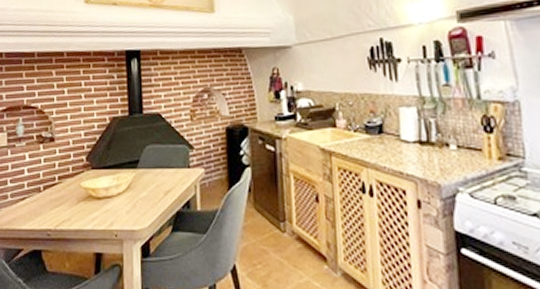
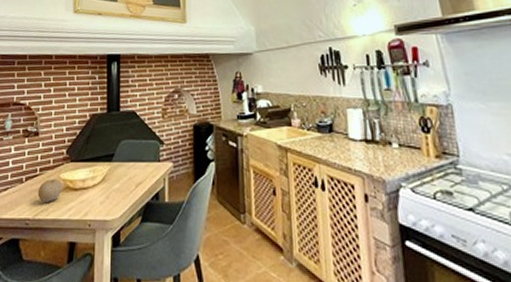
fruit: none [58,188,84,212] -> present [37,179,62,202]

